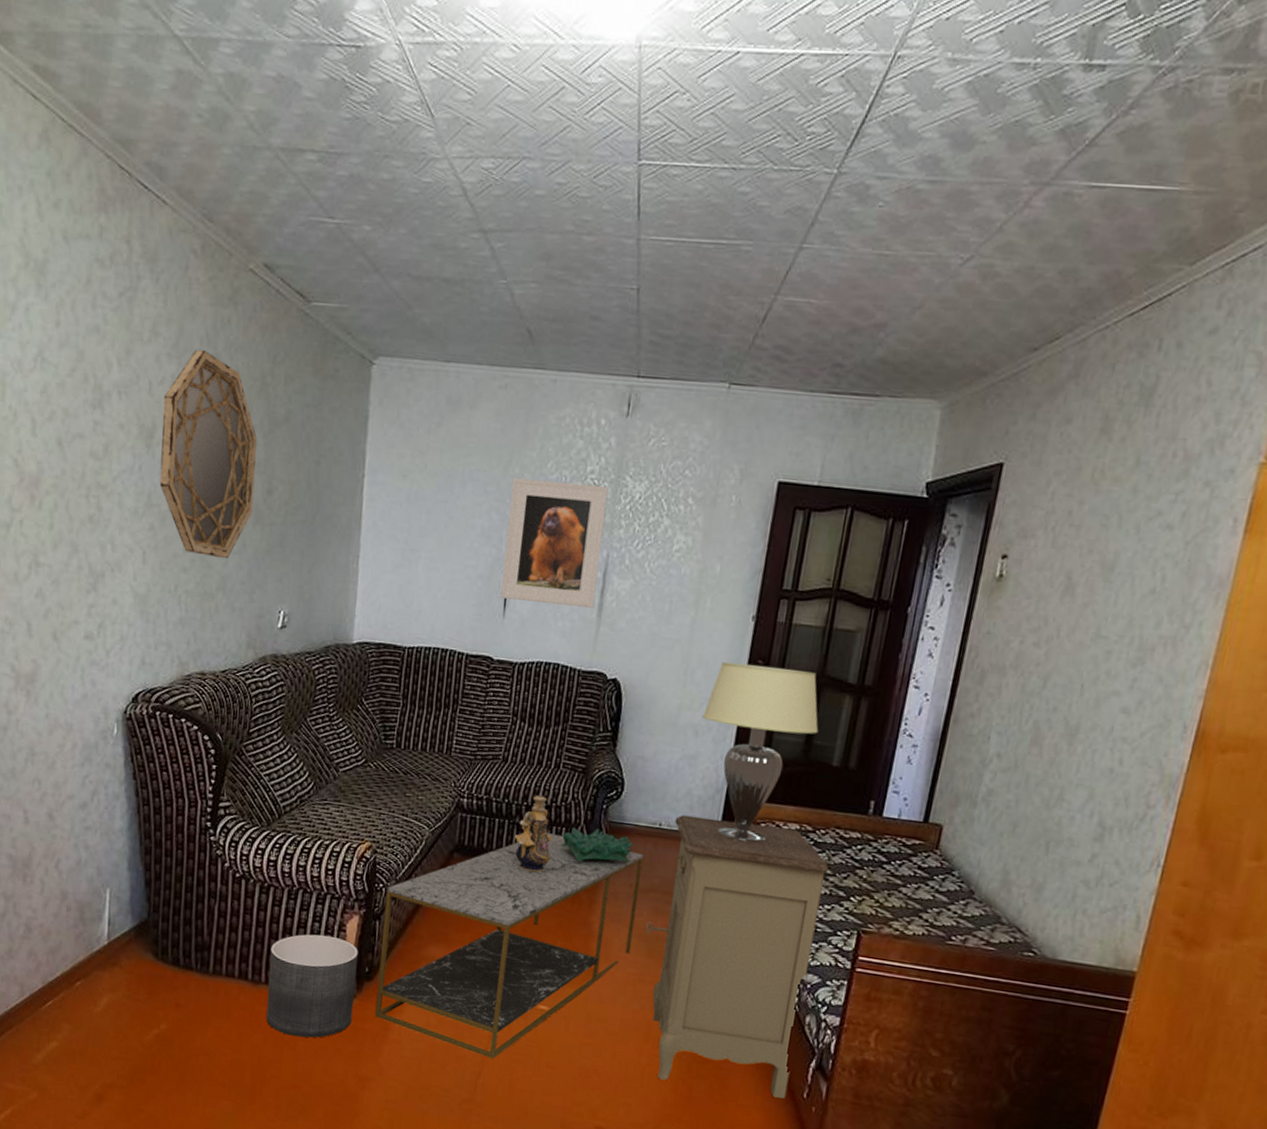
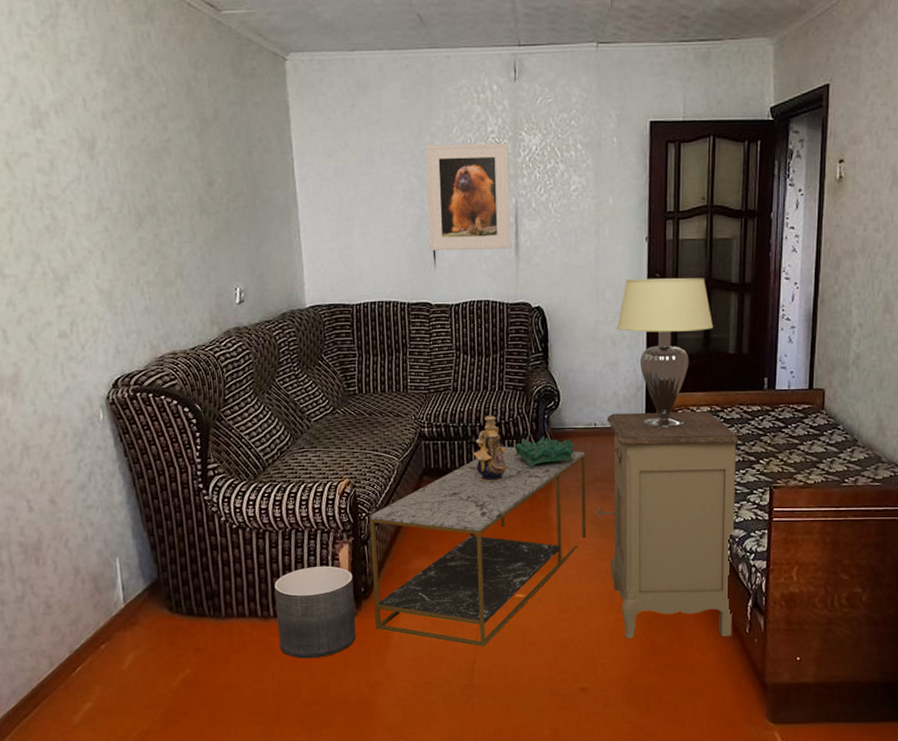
home mirror: present [159,350,257,559] -> none [98,65,197,249]

